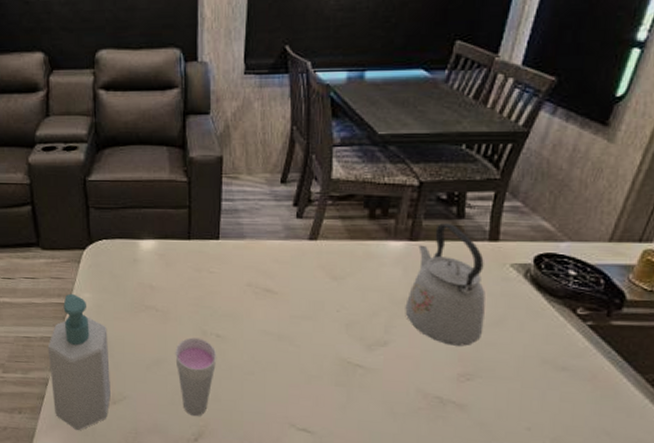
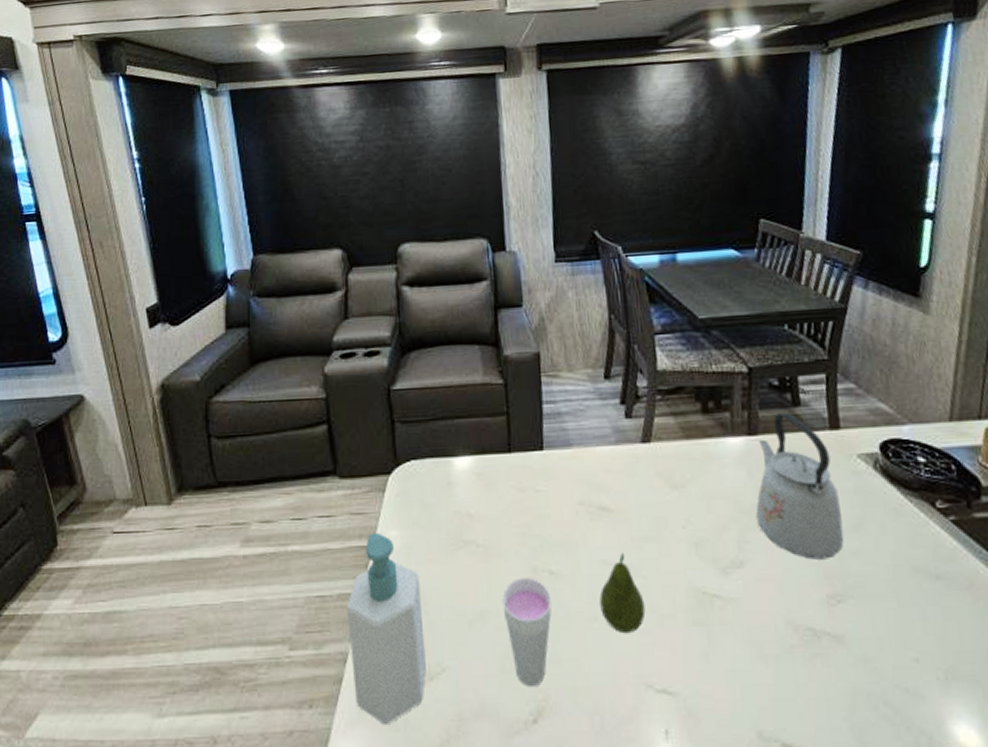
fruit: none [257,325,296,387] -> present [599,552,646,634]

